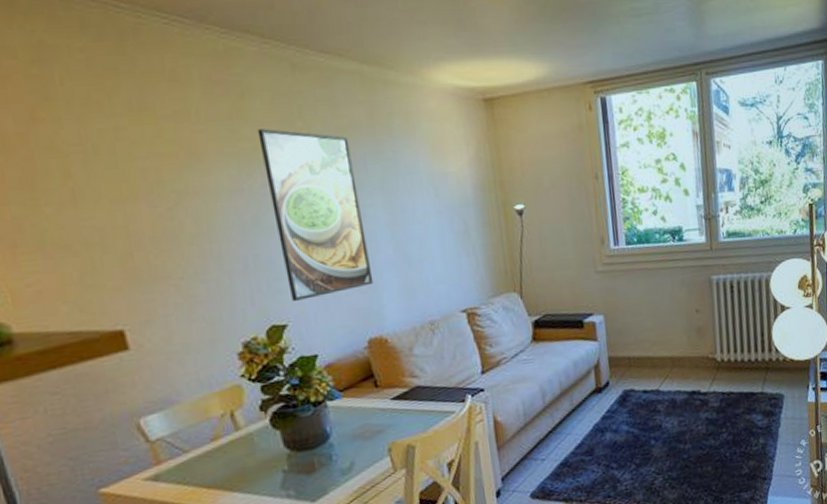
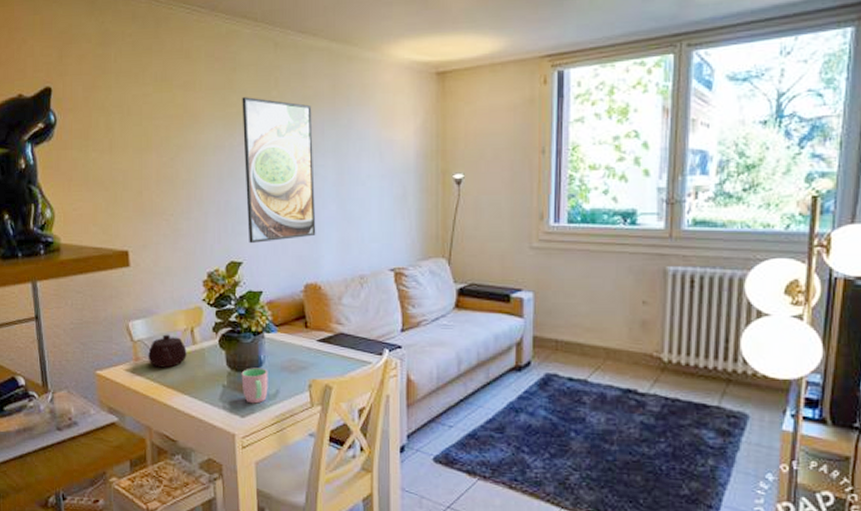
teapot: none [174,424,230,468] -> present [148,334,187,368]
cup: none [304,441,341,484] -> present [241,368,268,404]

